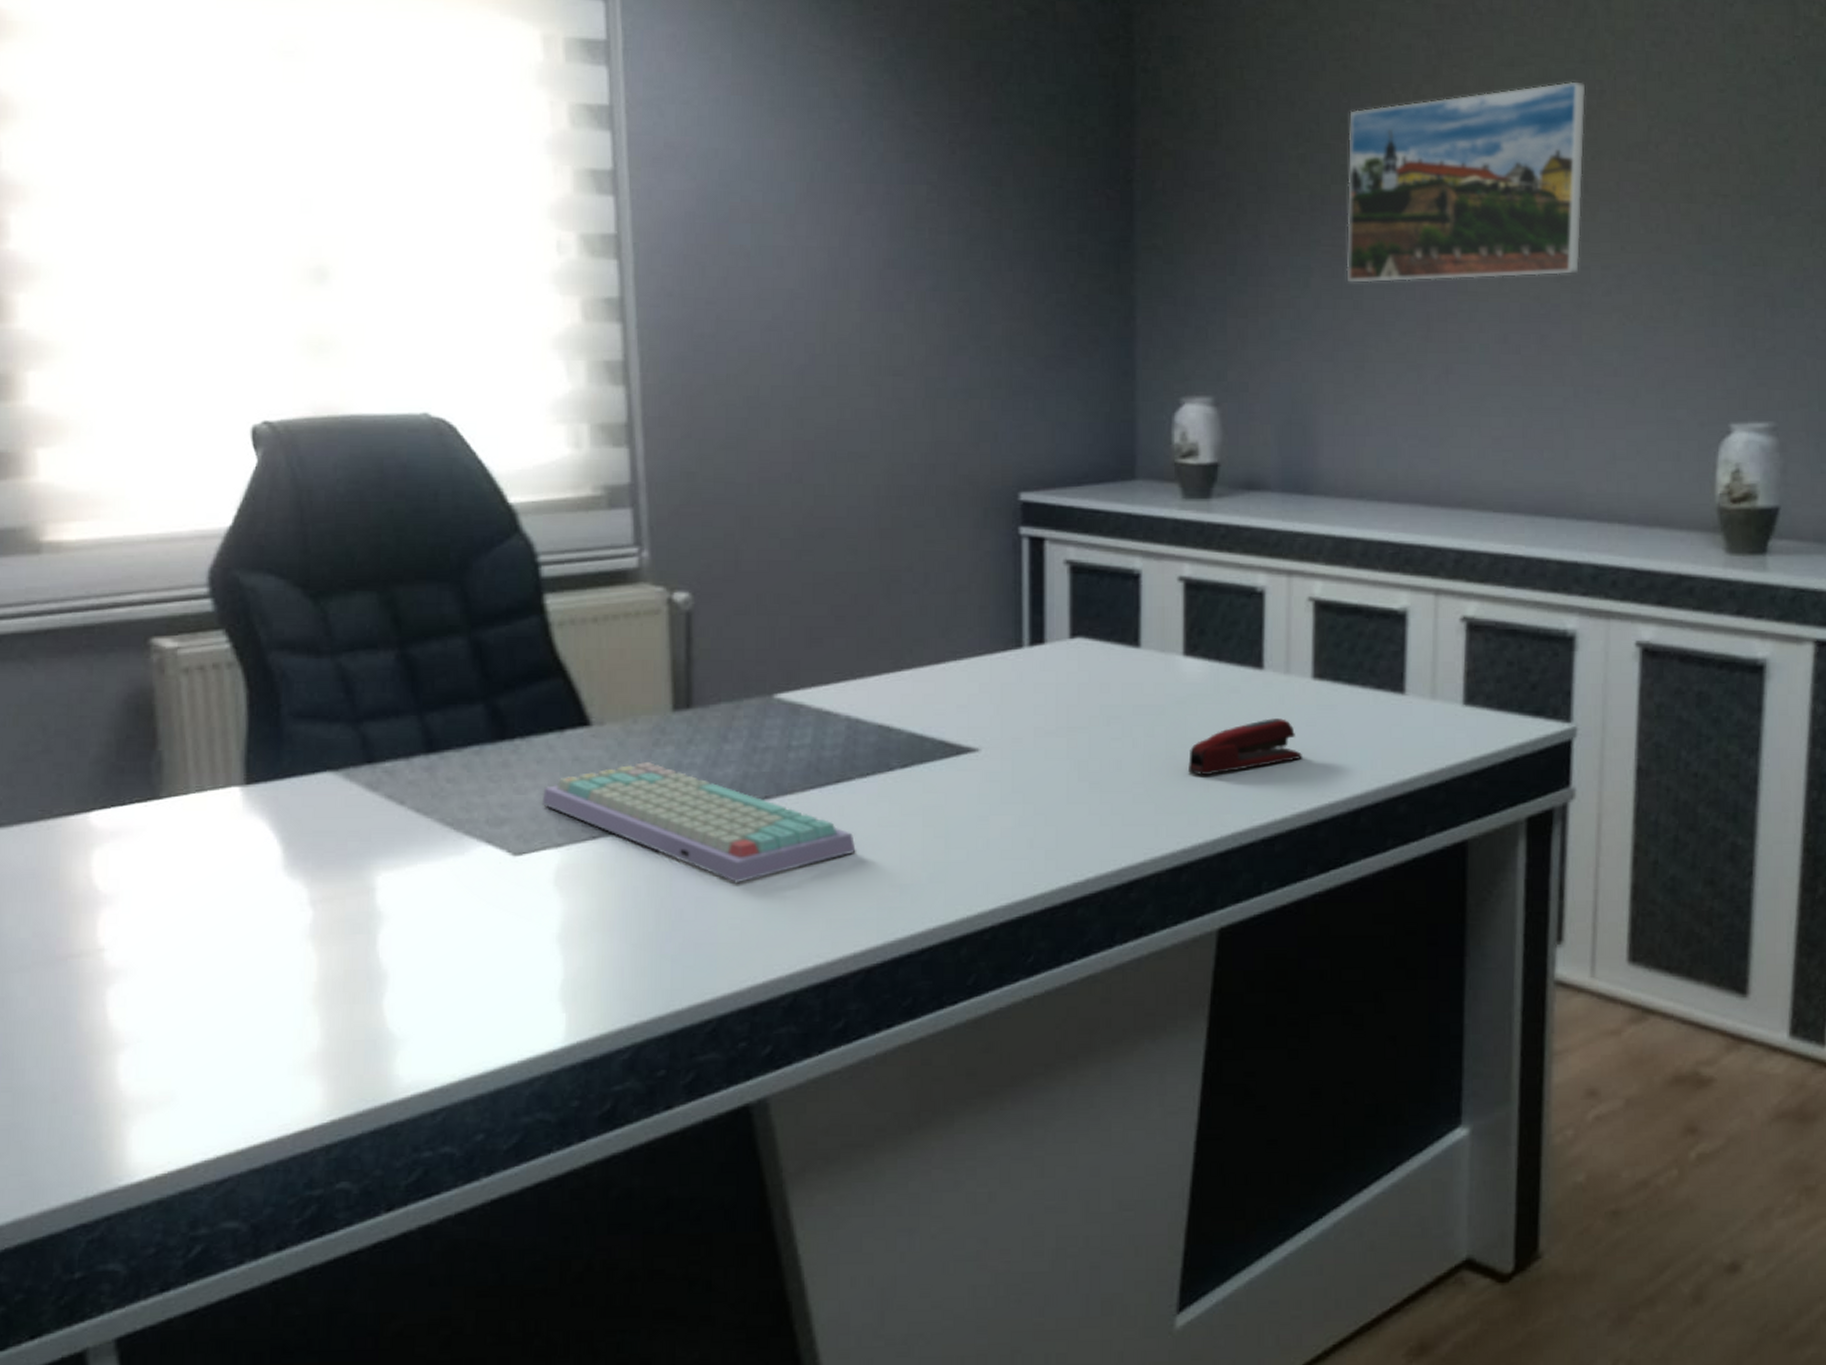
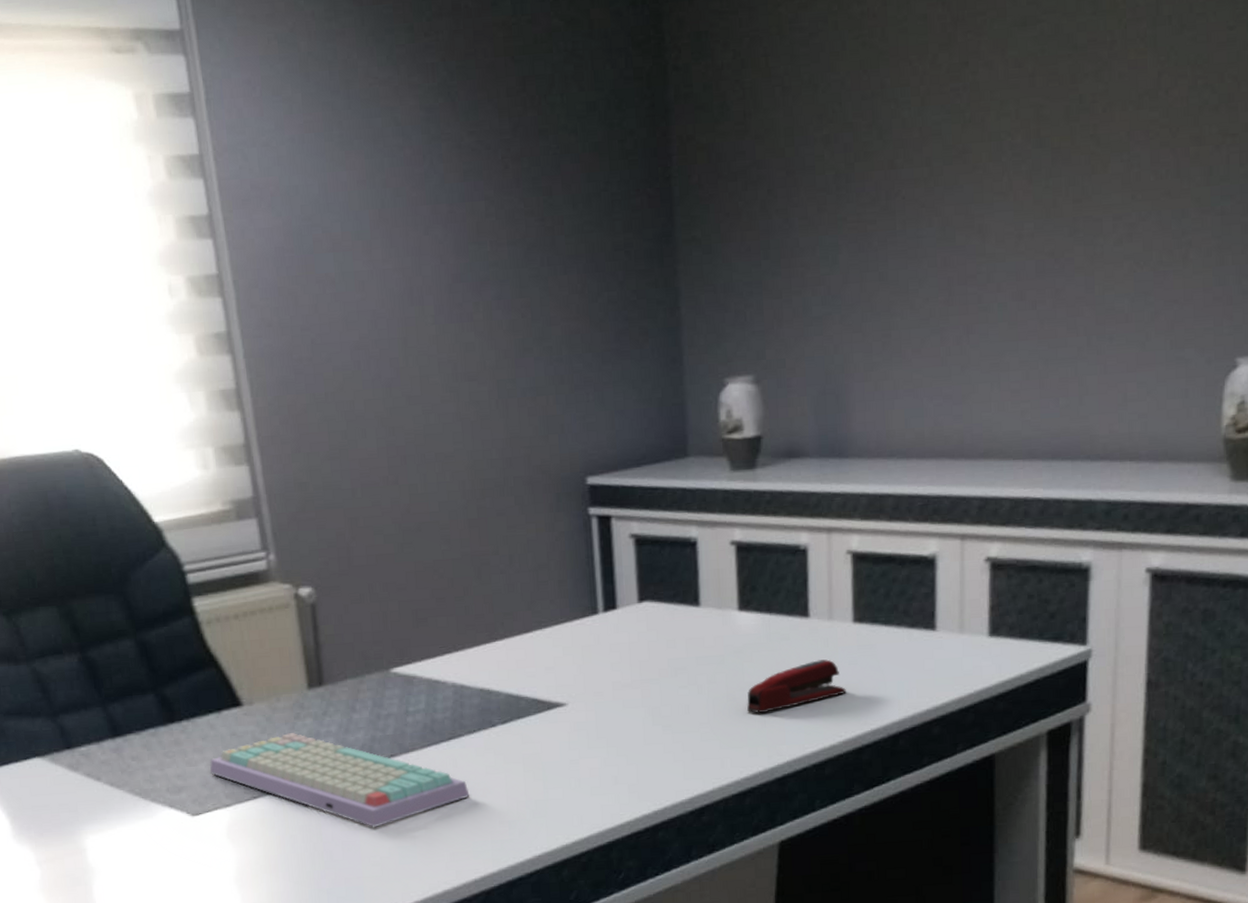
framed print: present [1346,81,1586,283] -> none [869,34,1097,256]

